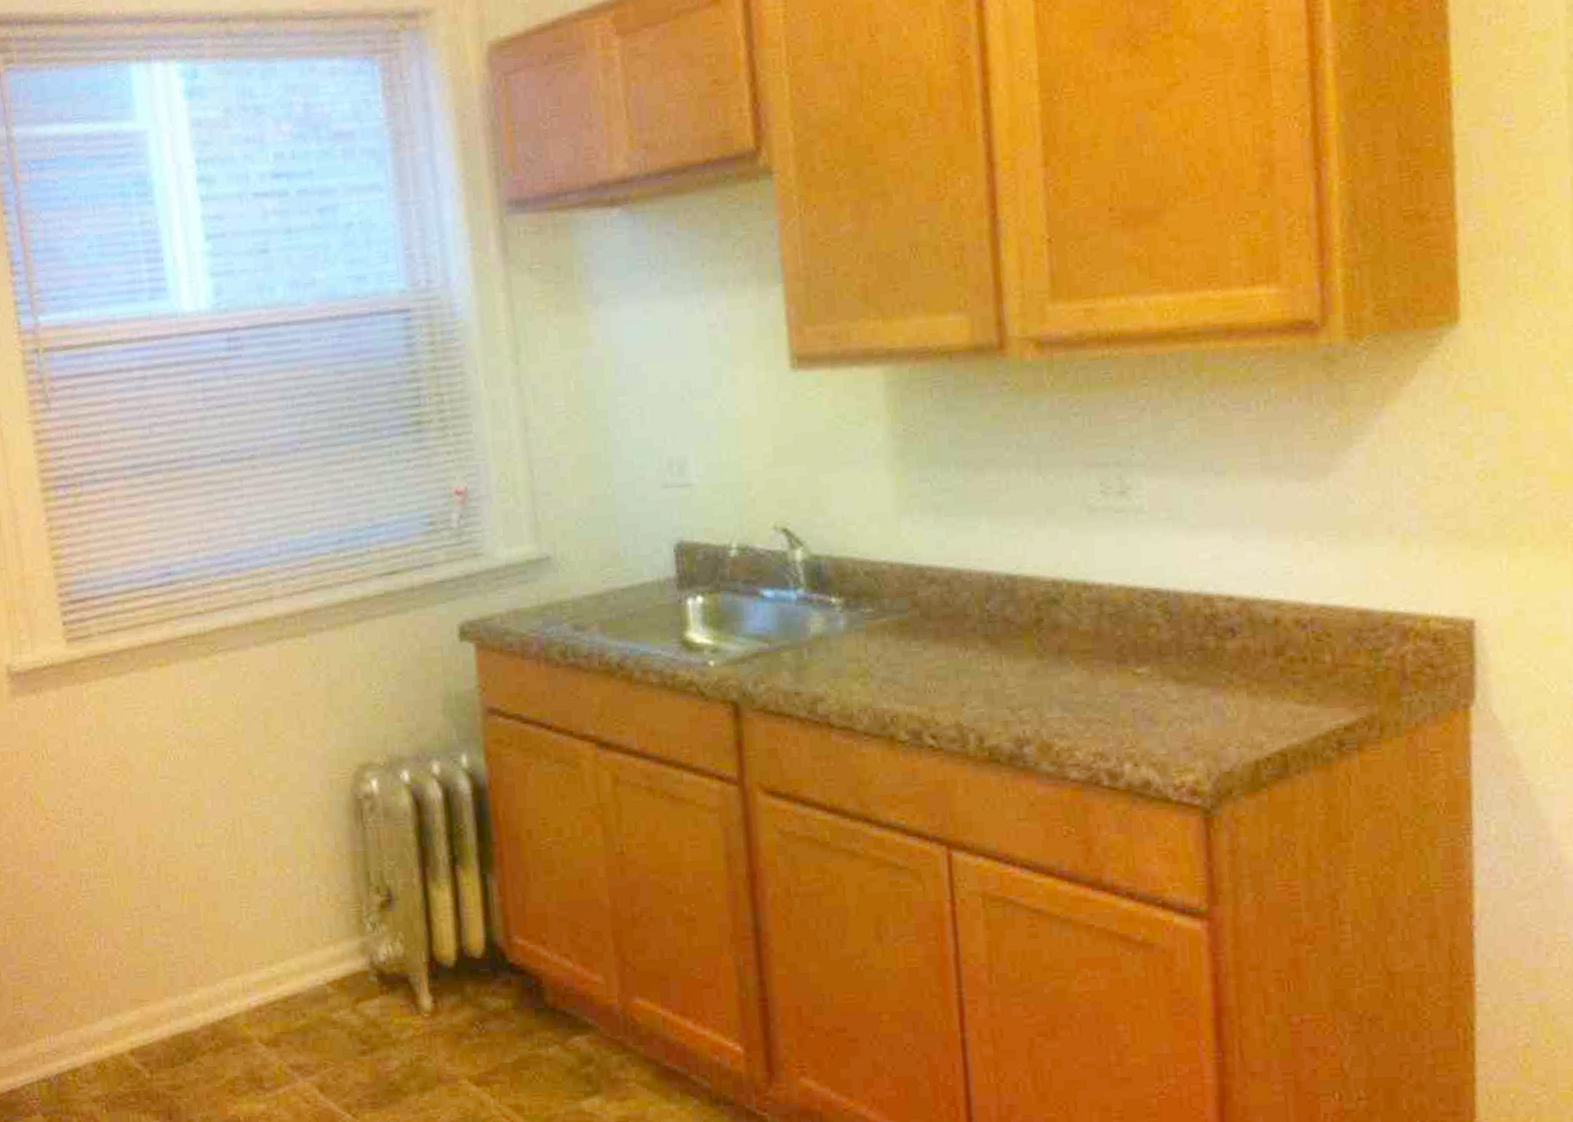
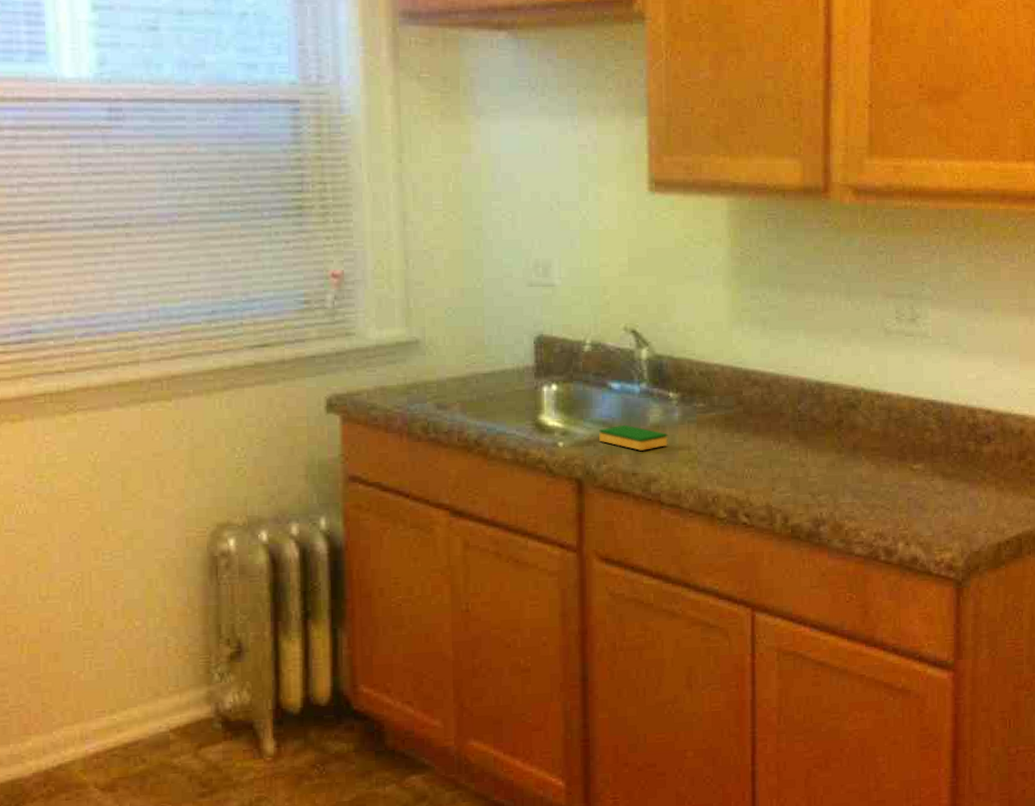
dish sponge: none [753,637,834,667] -> present [599,424,668,451]

